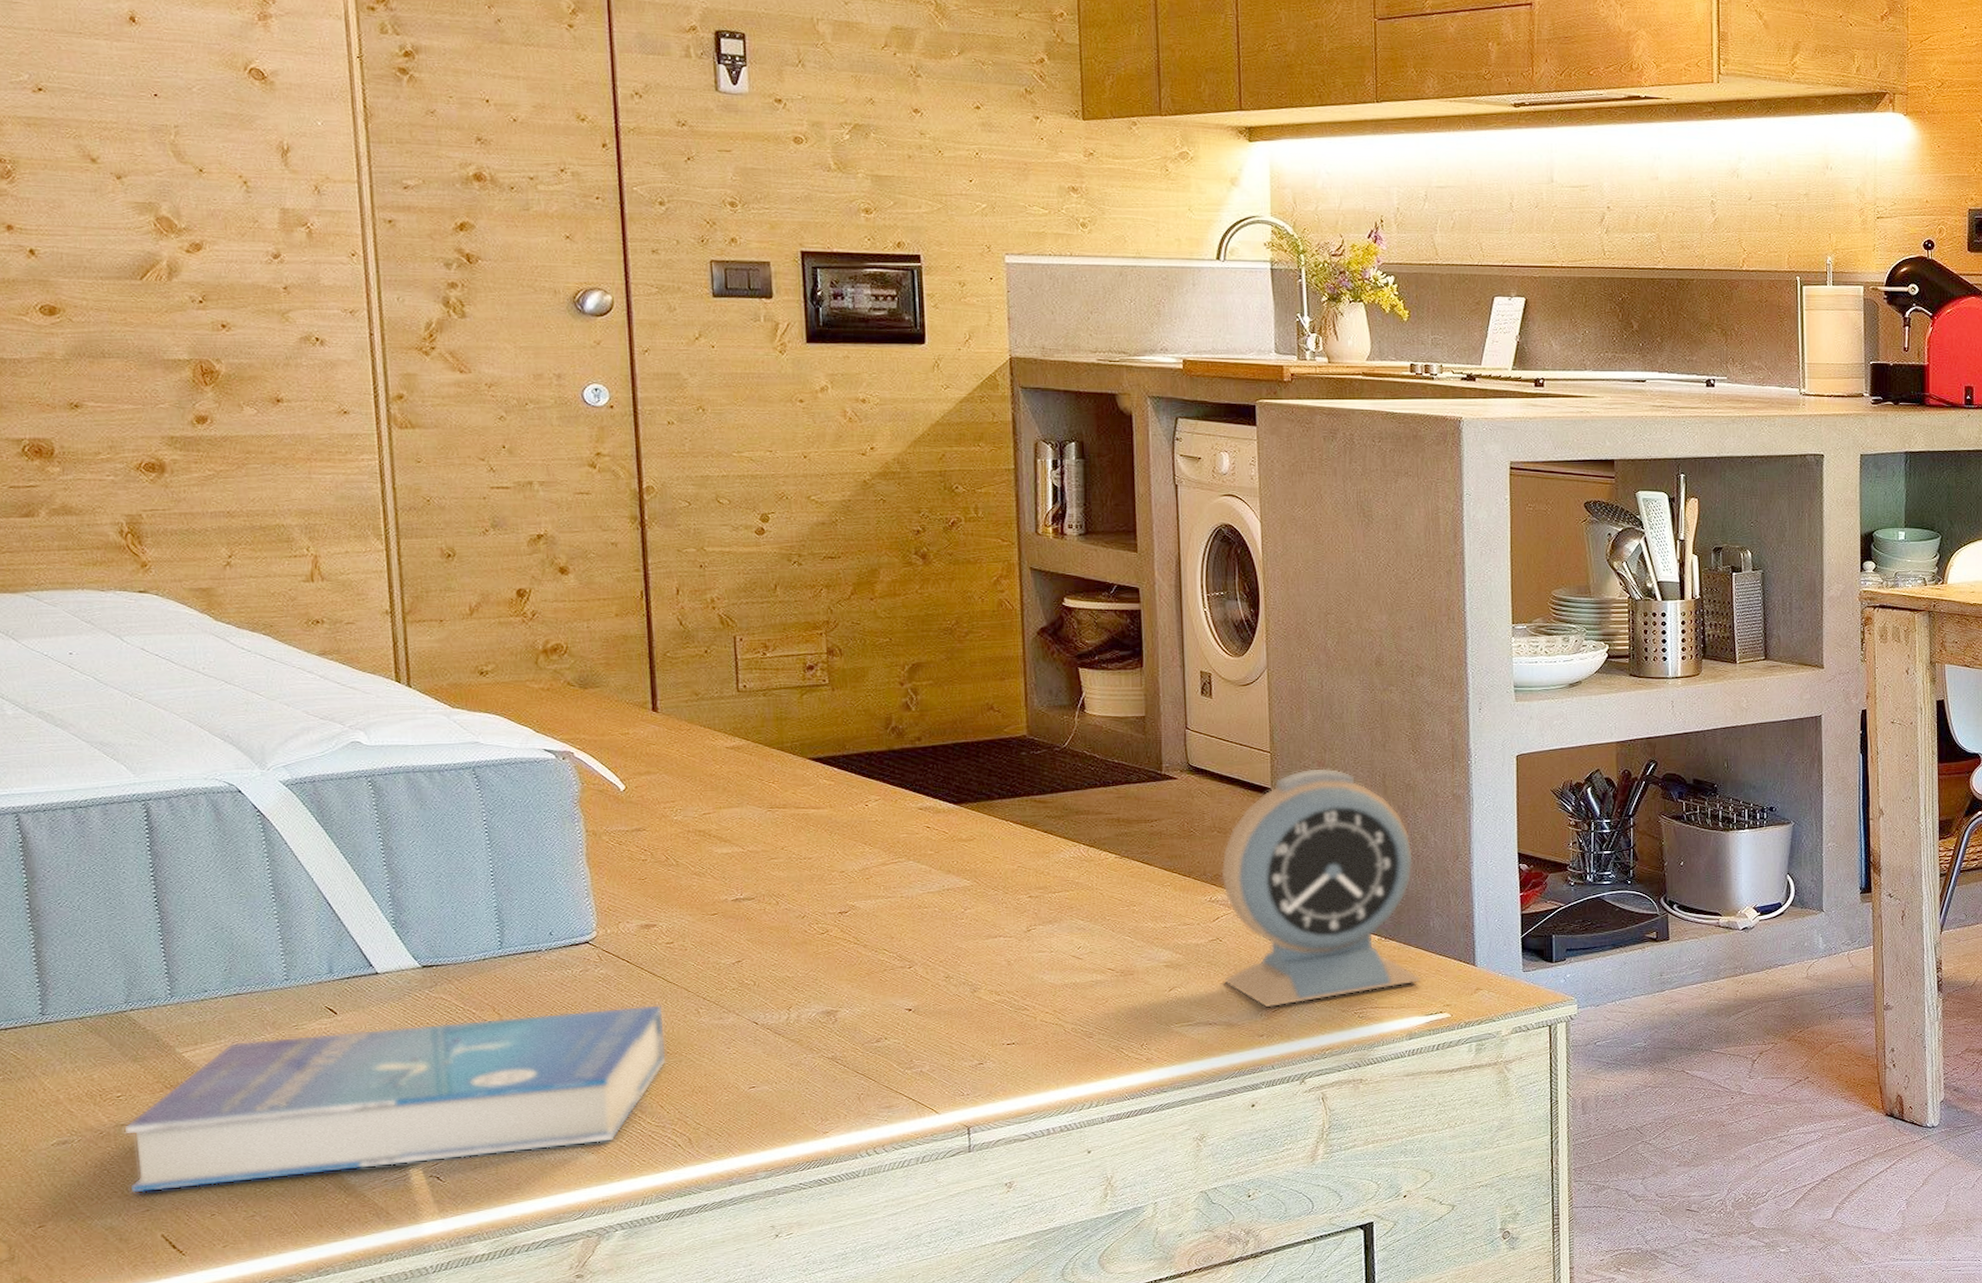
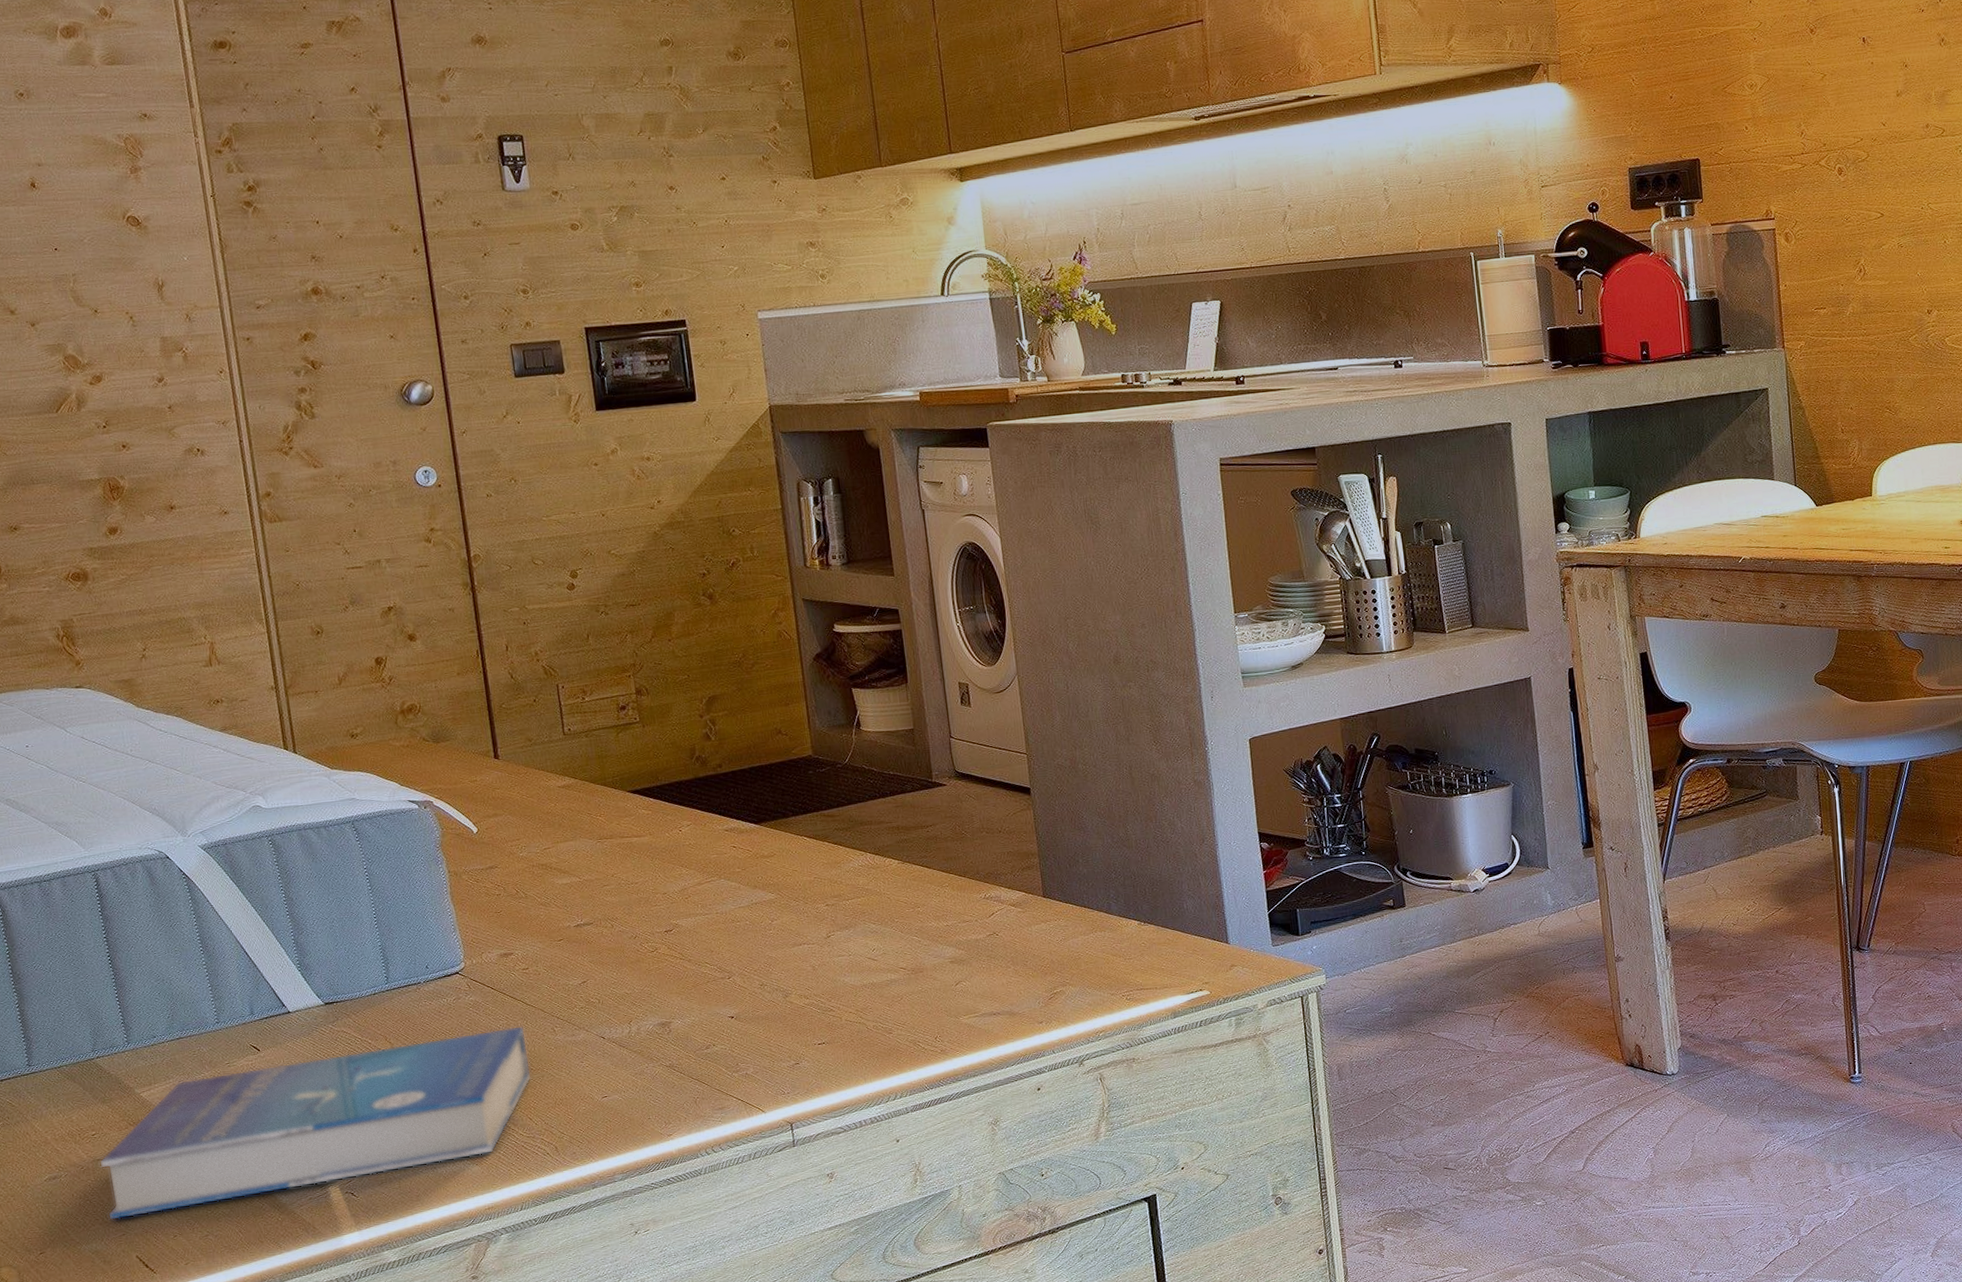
alarm clock: present [1221,768,1422,1008] -> none [991,764,1181,996]

